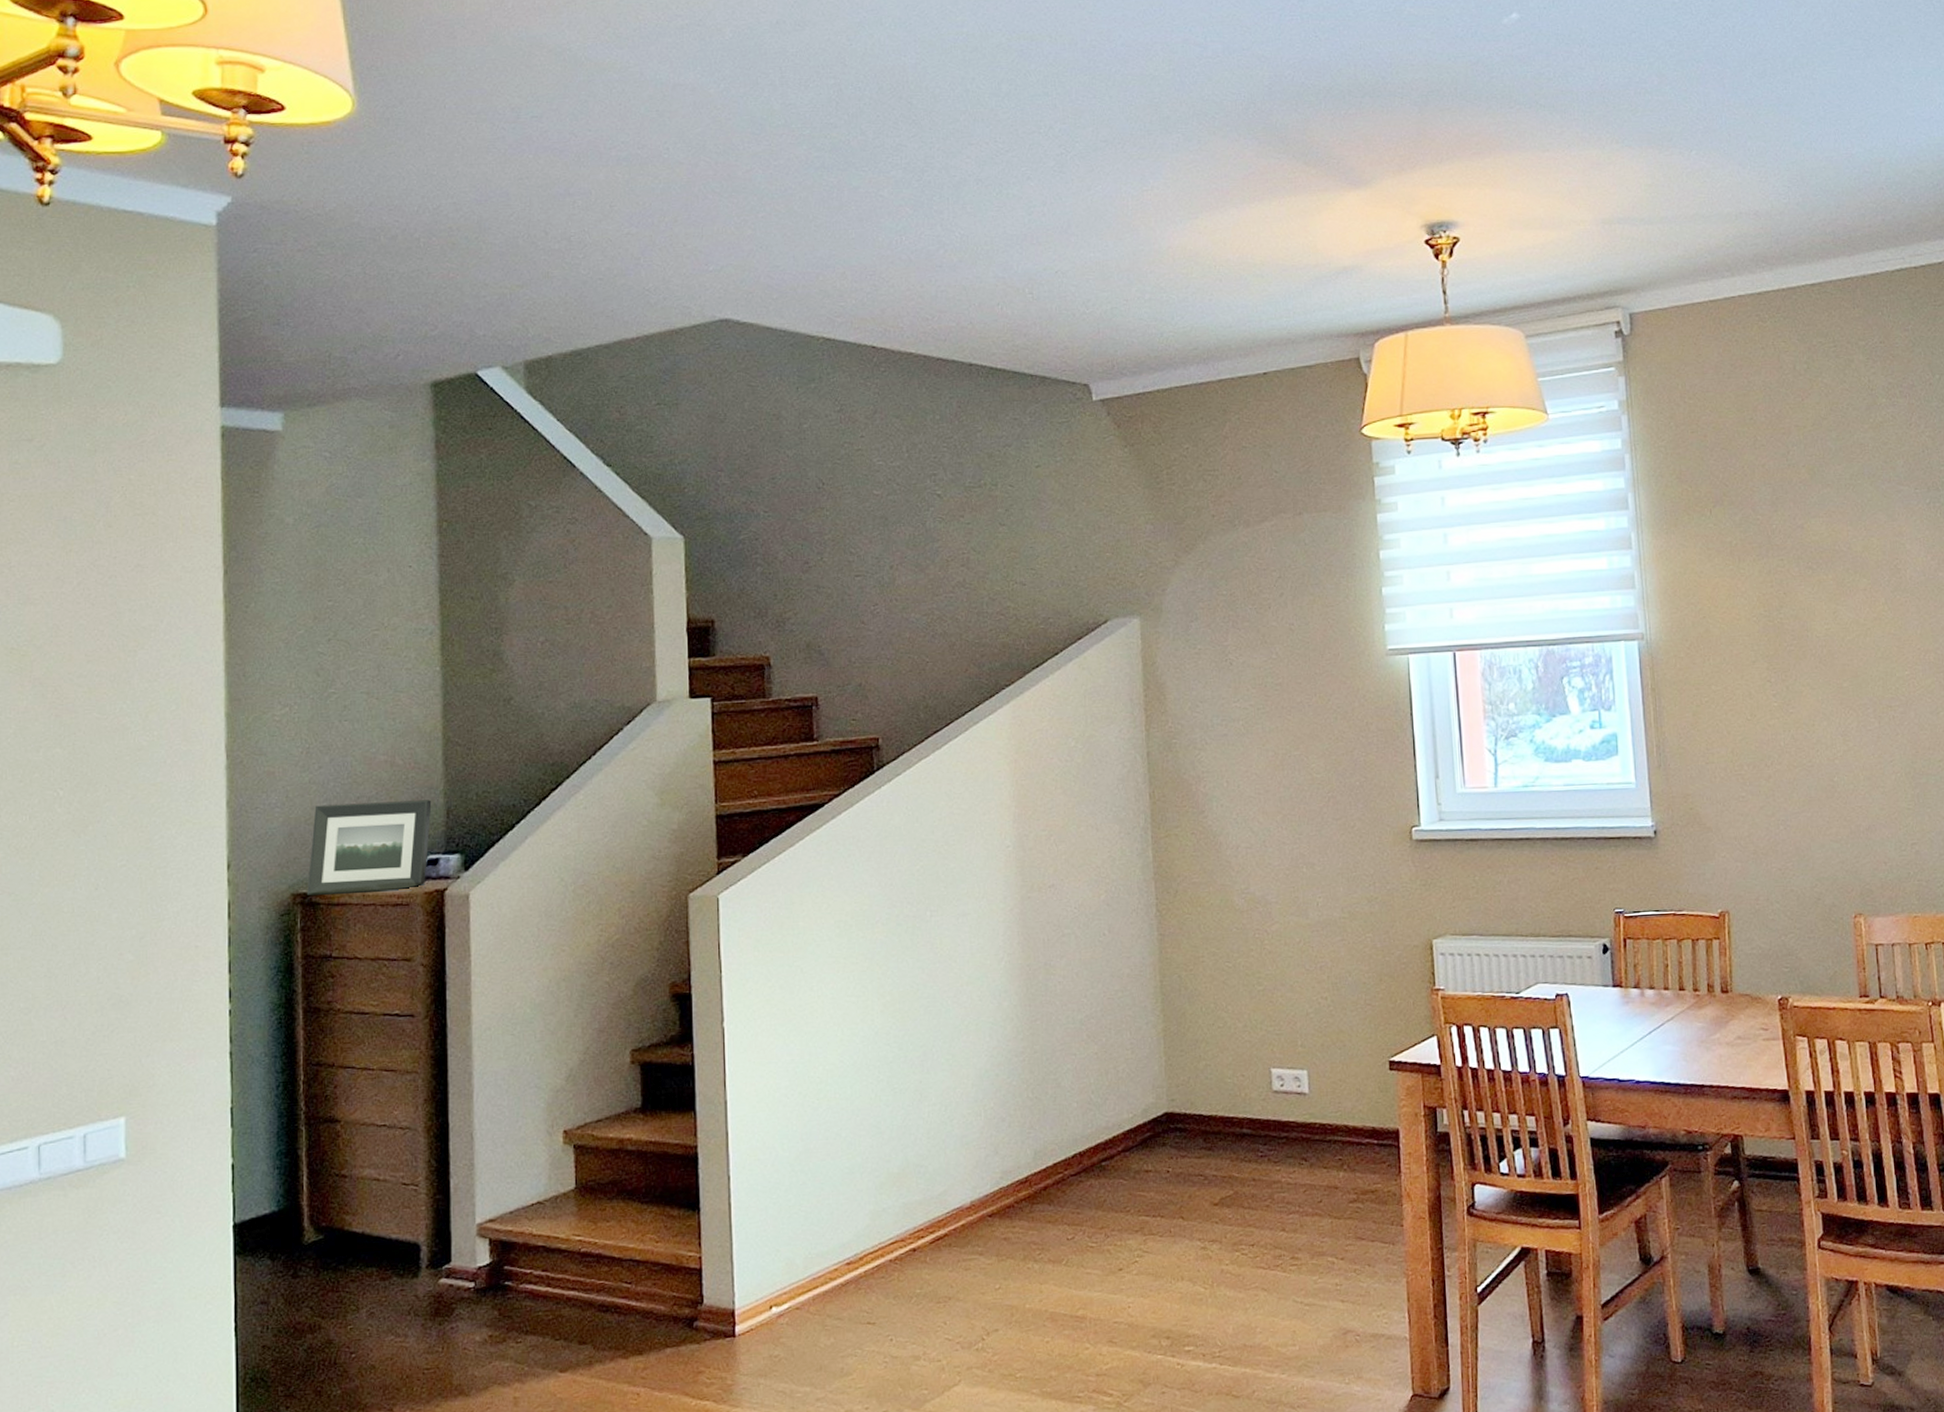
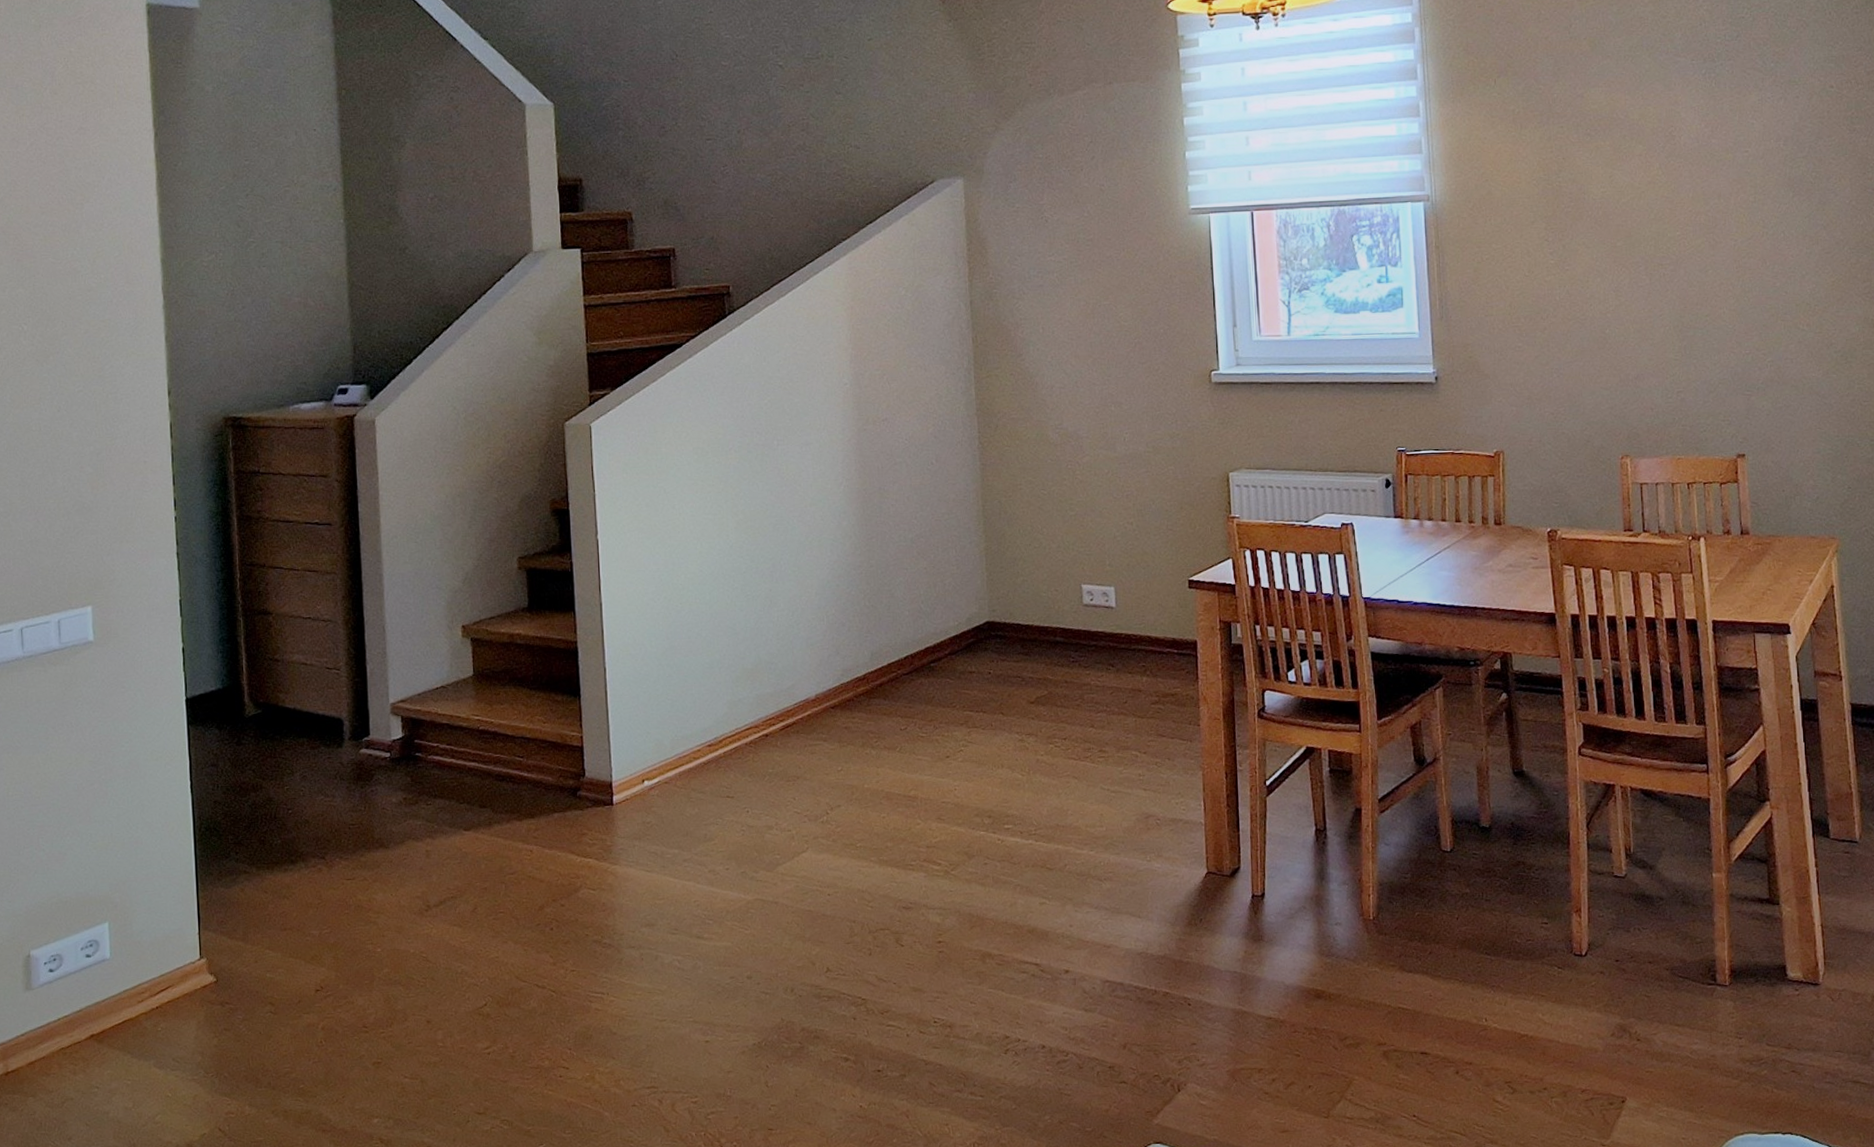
picture frame: present [307,800,432,897] -> none [236,337,340,420]

